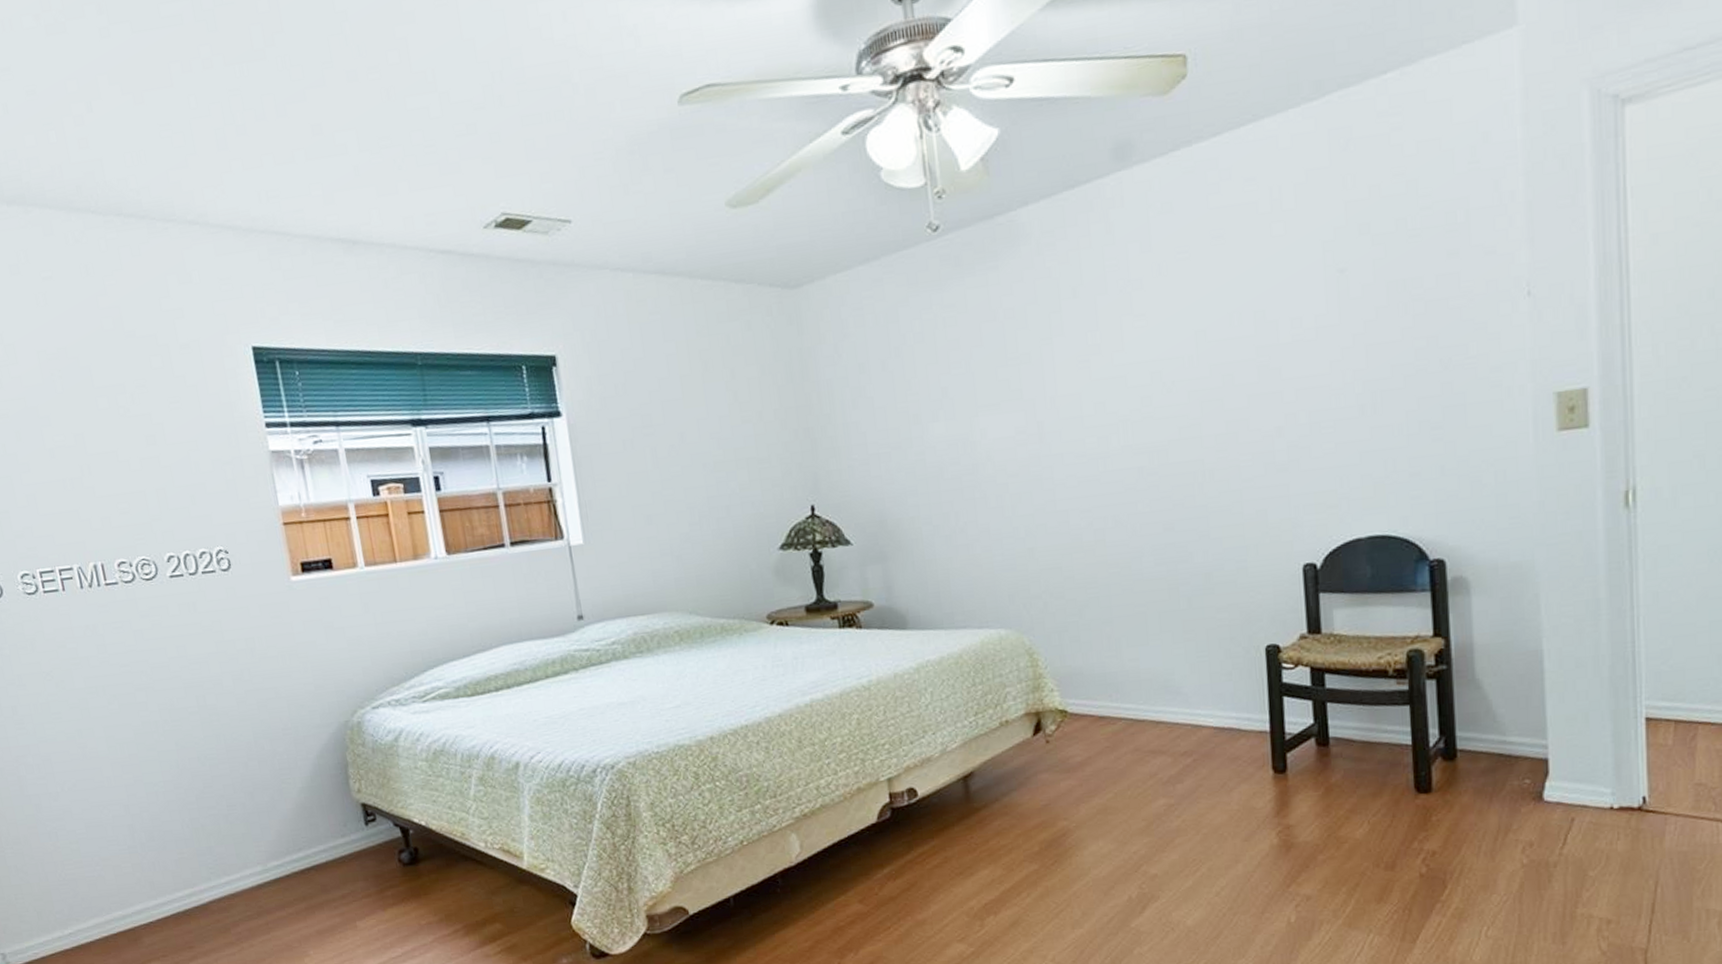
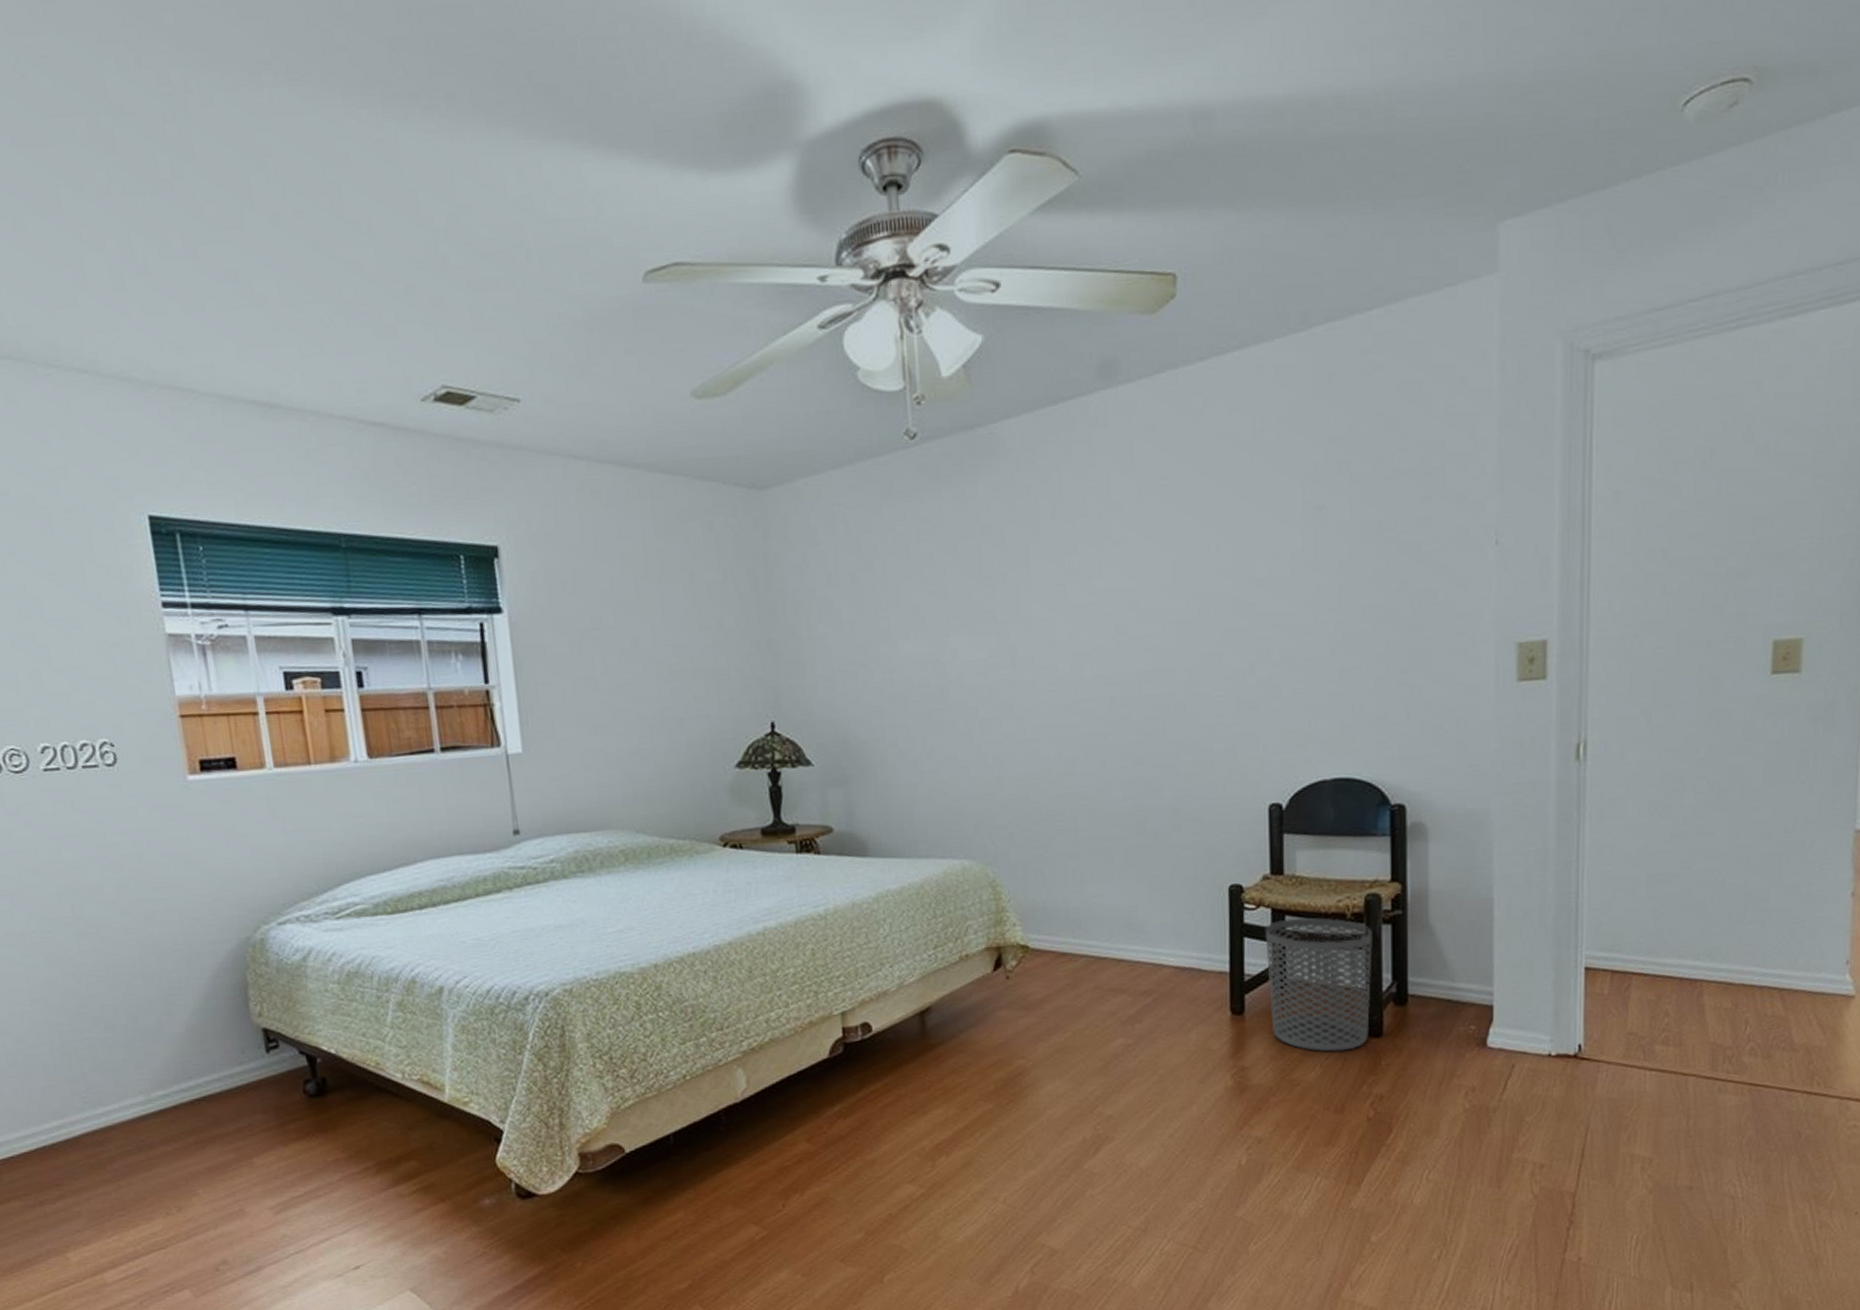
waste bin: none [1304,675,1418,809] -> present [1265,917,1372,1052]

